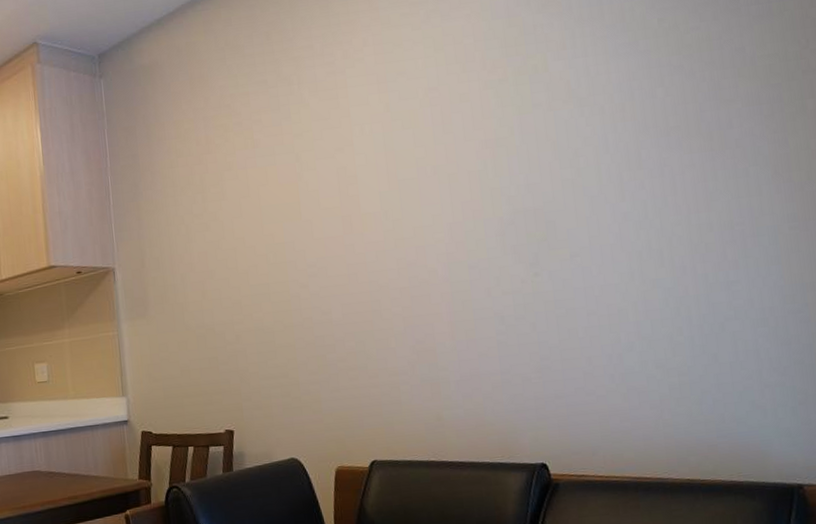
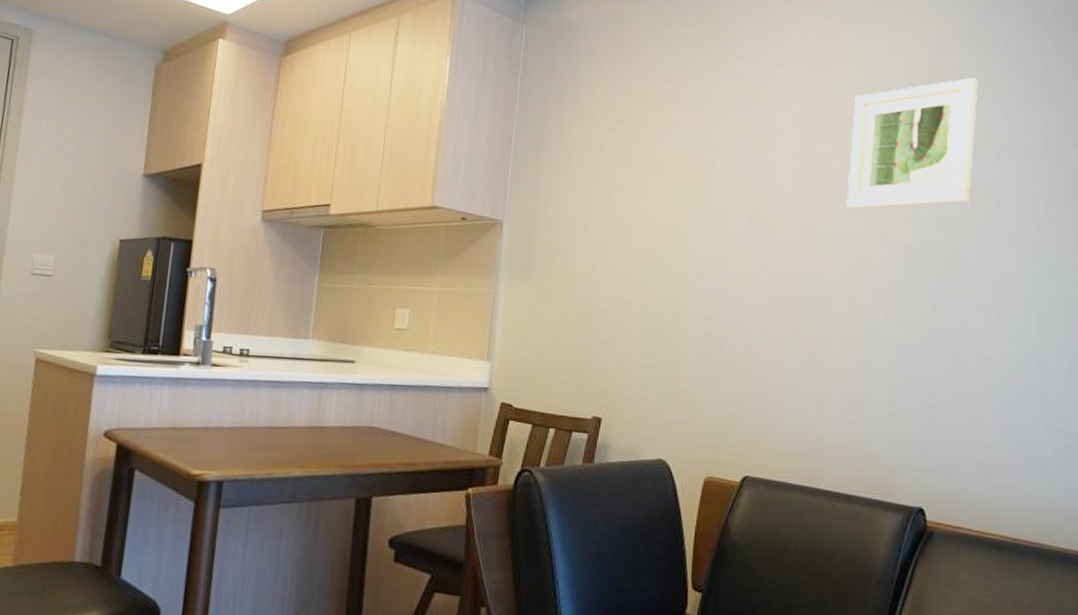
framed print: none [430,37,558,194] -> present [847,78,978,210]

